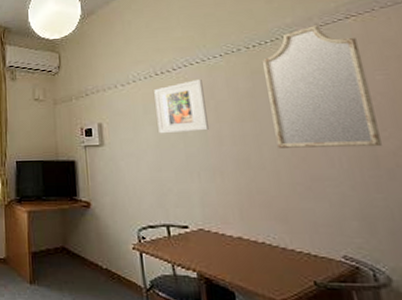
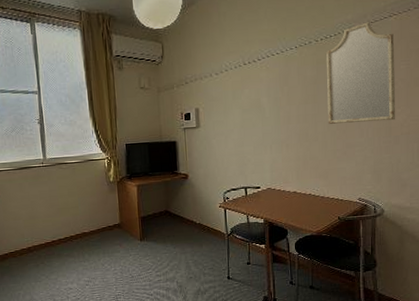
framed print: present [154,78,209,134] -> none [242,68,281,116]

